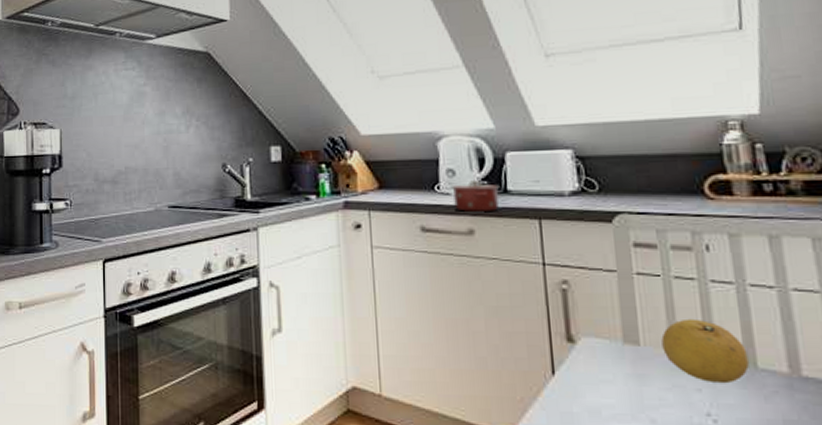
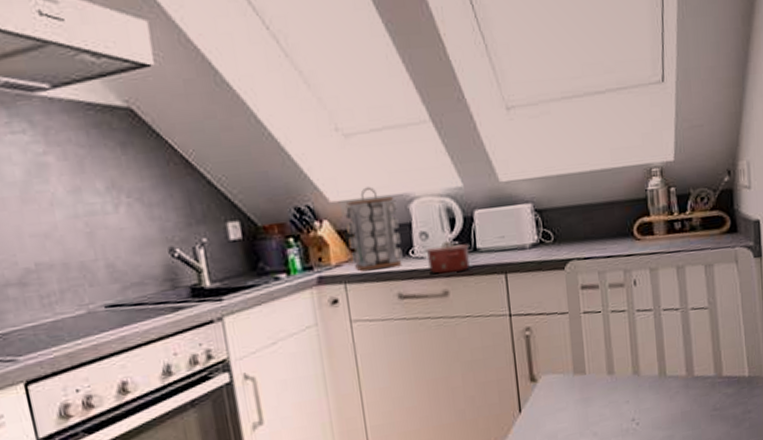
spice rack: none [374,123,428,201] -> present [344,186,403,271]
fruit: present [661,318,749,384] -> none [601,344,661,394]

